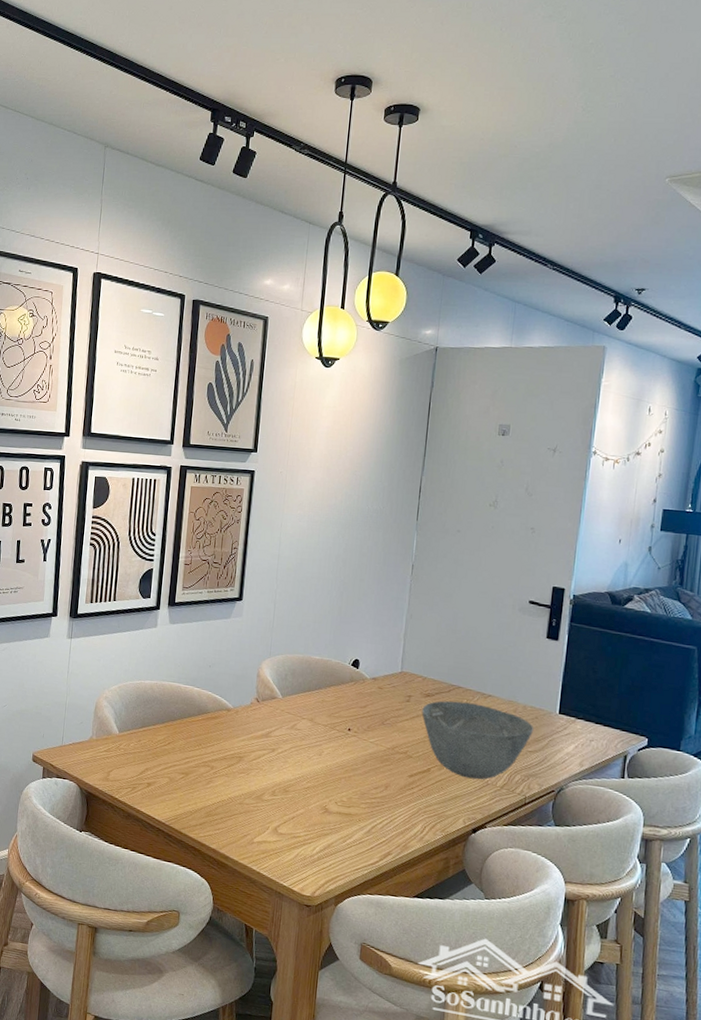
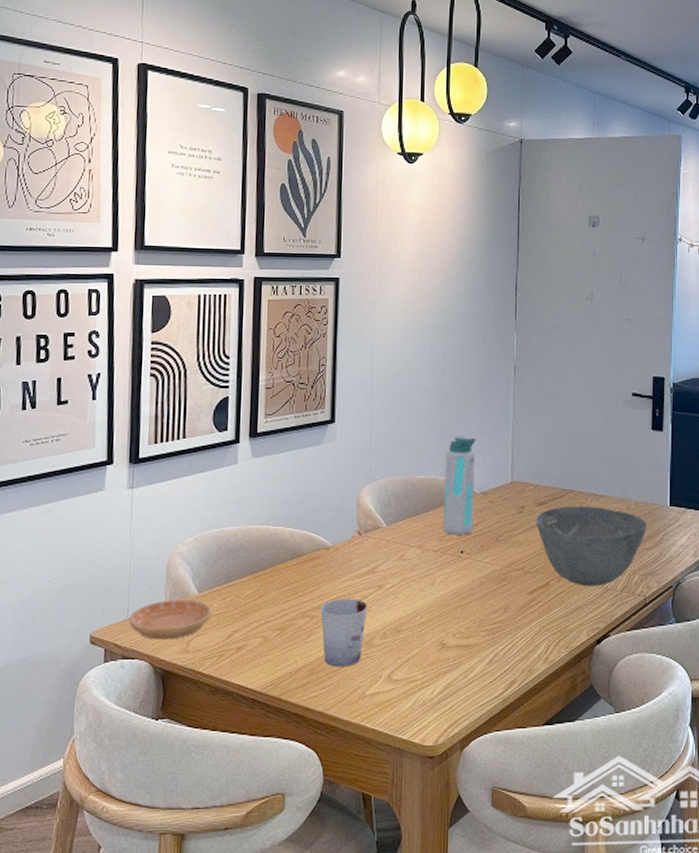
saucer: none [63,734,129,768] -> present [128,599,212,640]
cup: none [219,755,260,815] -> present [321,598,367,667]
water bottle: none [333,624,371,715] -> present [443,436,477,535]

